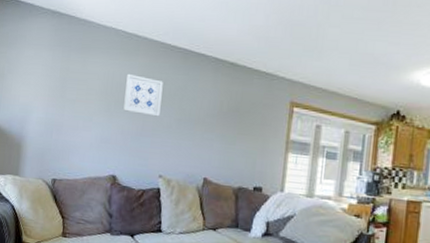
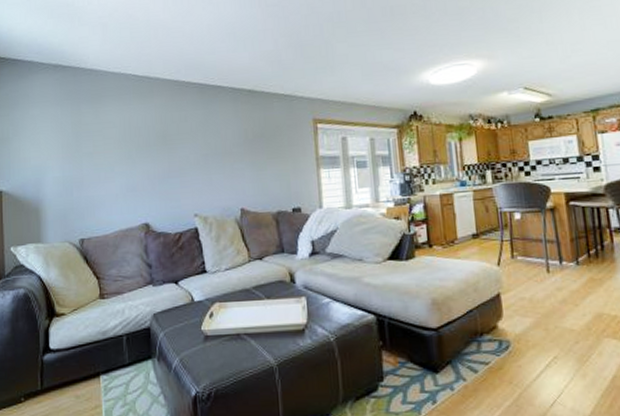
wall art: present [123,73,163,117] -> none [144,116,185,156]

